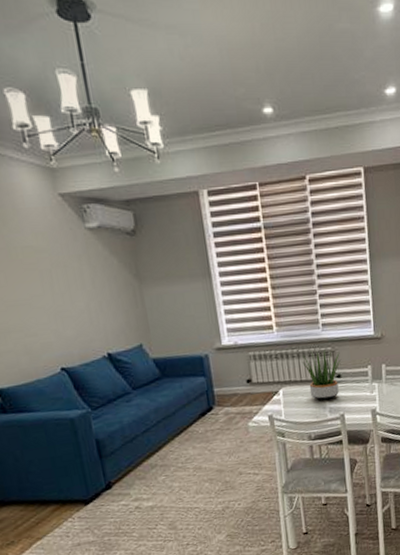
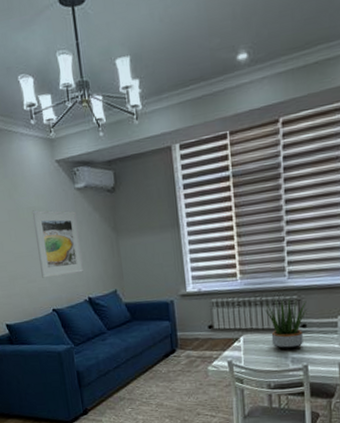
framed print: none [28,250,100,331] -> present [32,210,83,278]

